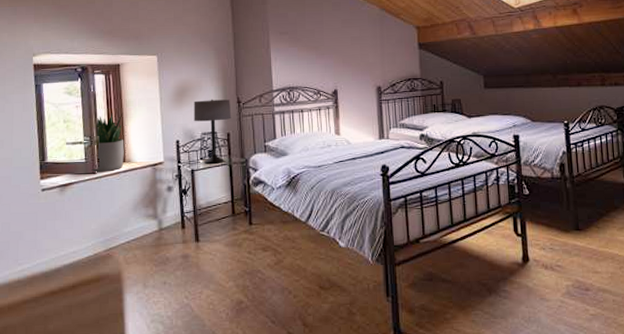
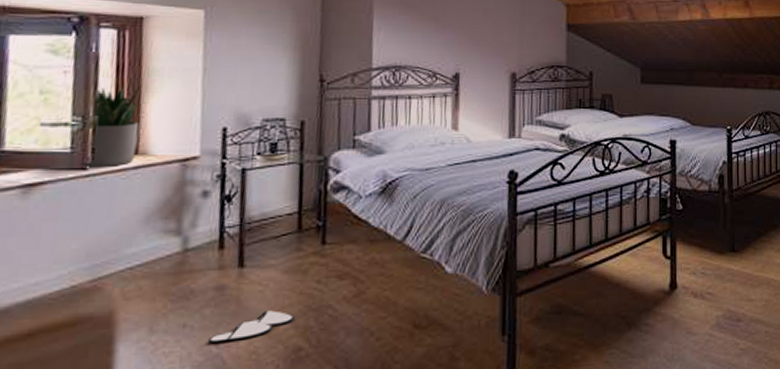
slippers: none [181,273,235,296] -> present [209,310,294,344]
table lamp: present [194,99,232,164] -> none [252,74,310,161]

